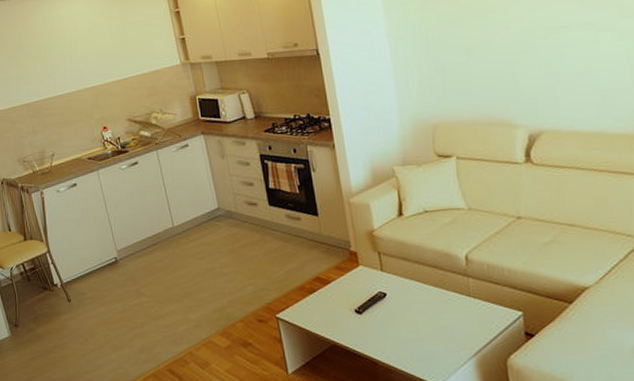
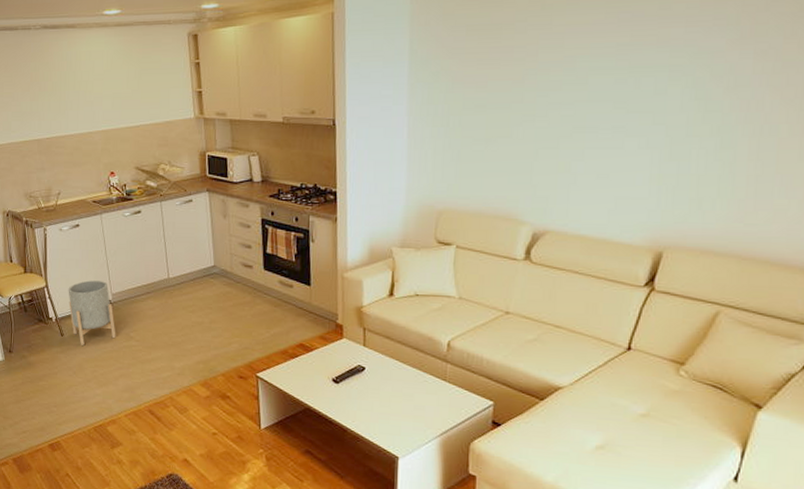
planter: none [71,238,126,309] -> present [68,280,116,345]

